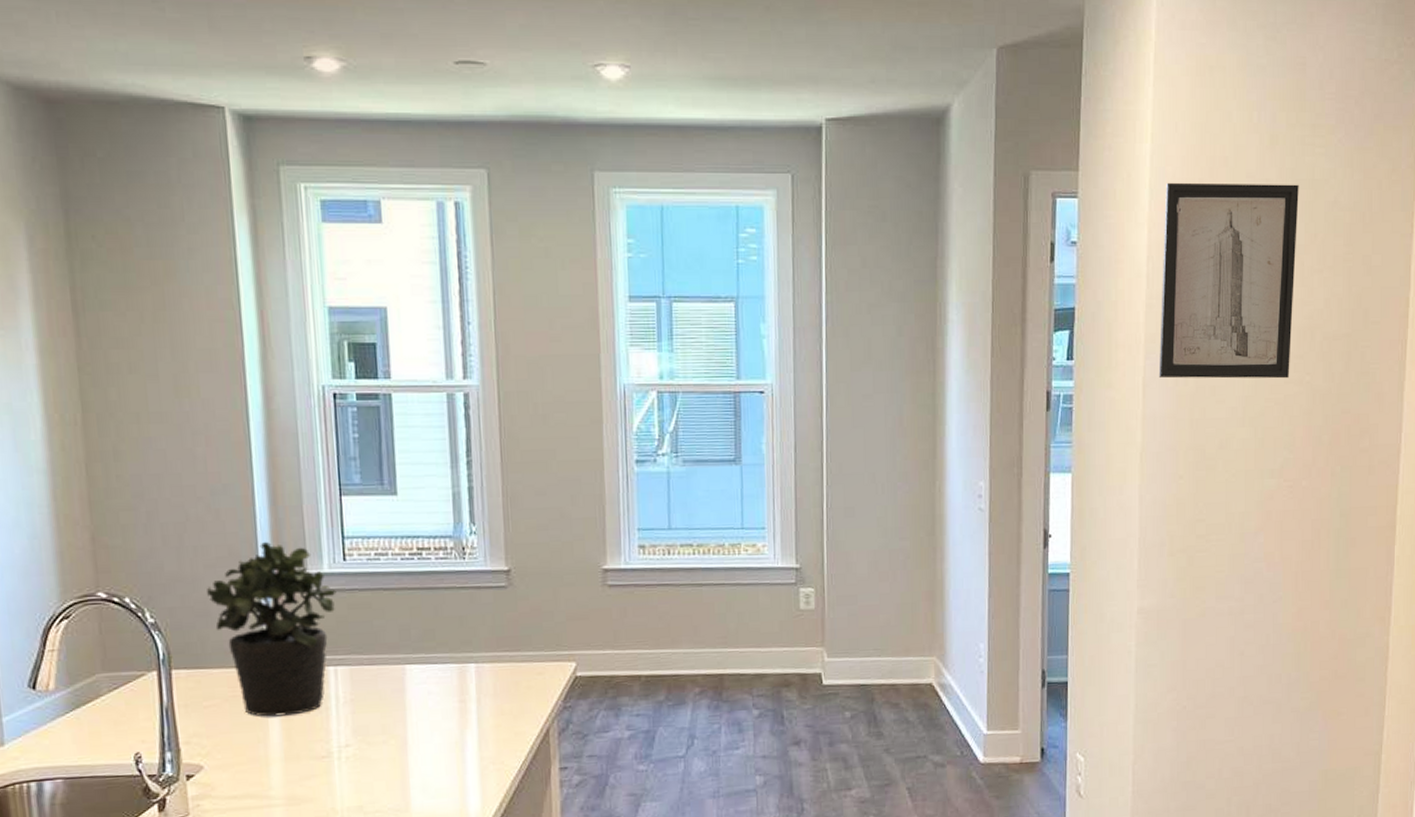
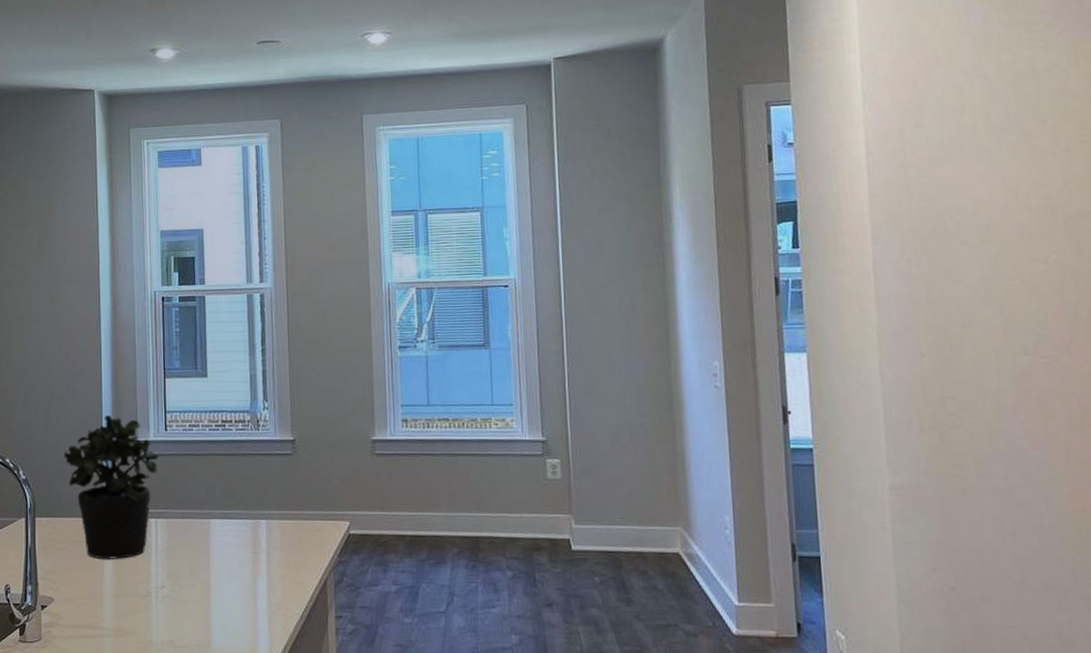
wall art: present [1158,182,1299,379] -> none [878,76,1033,262]

